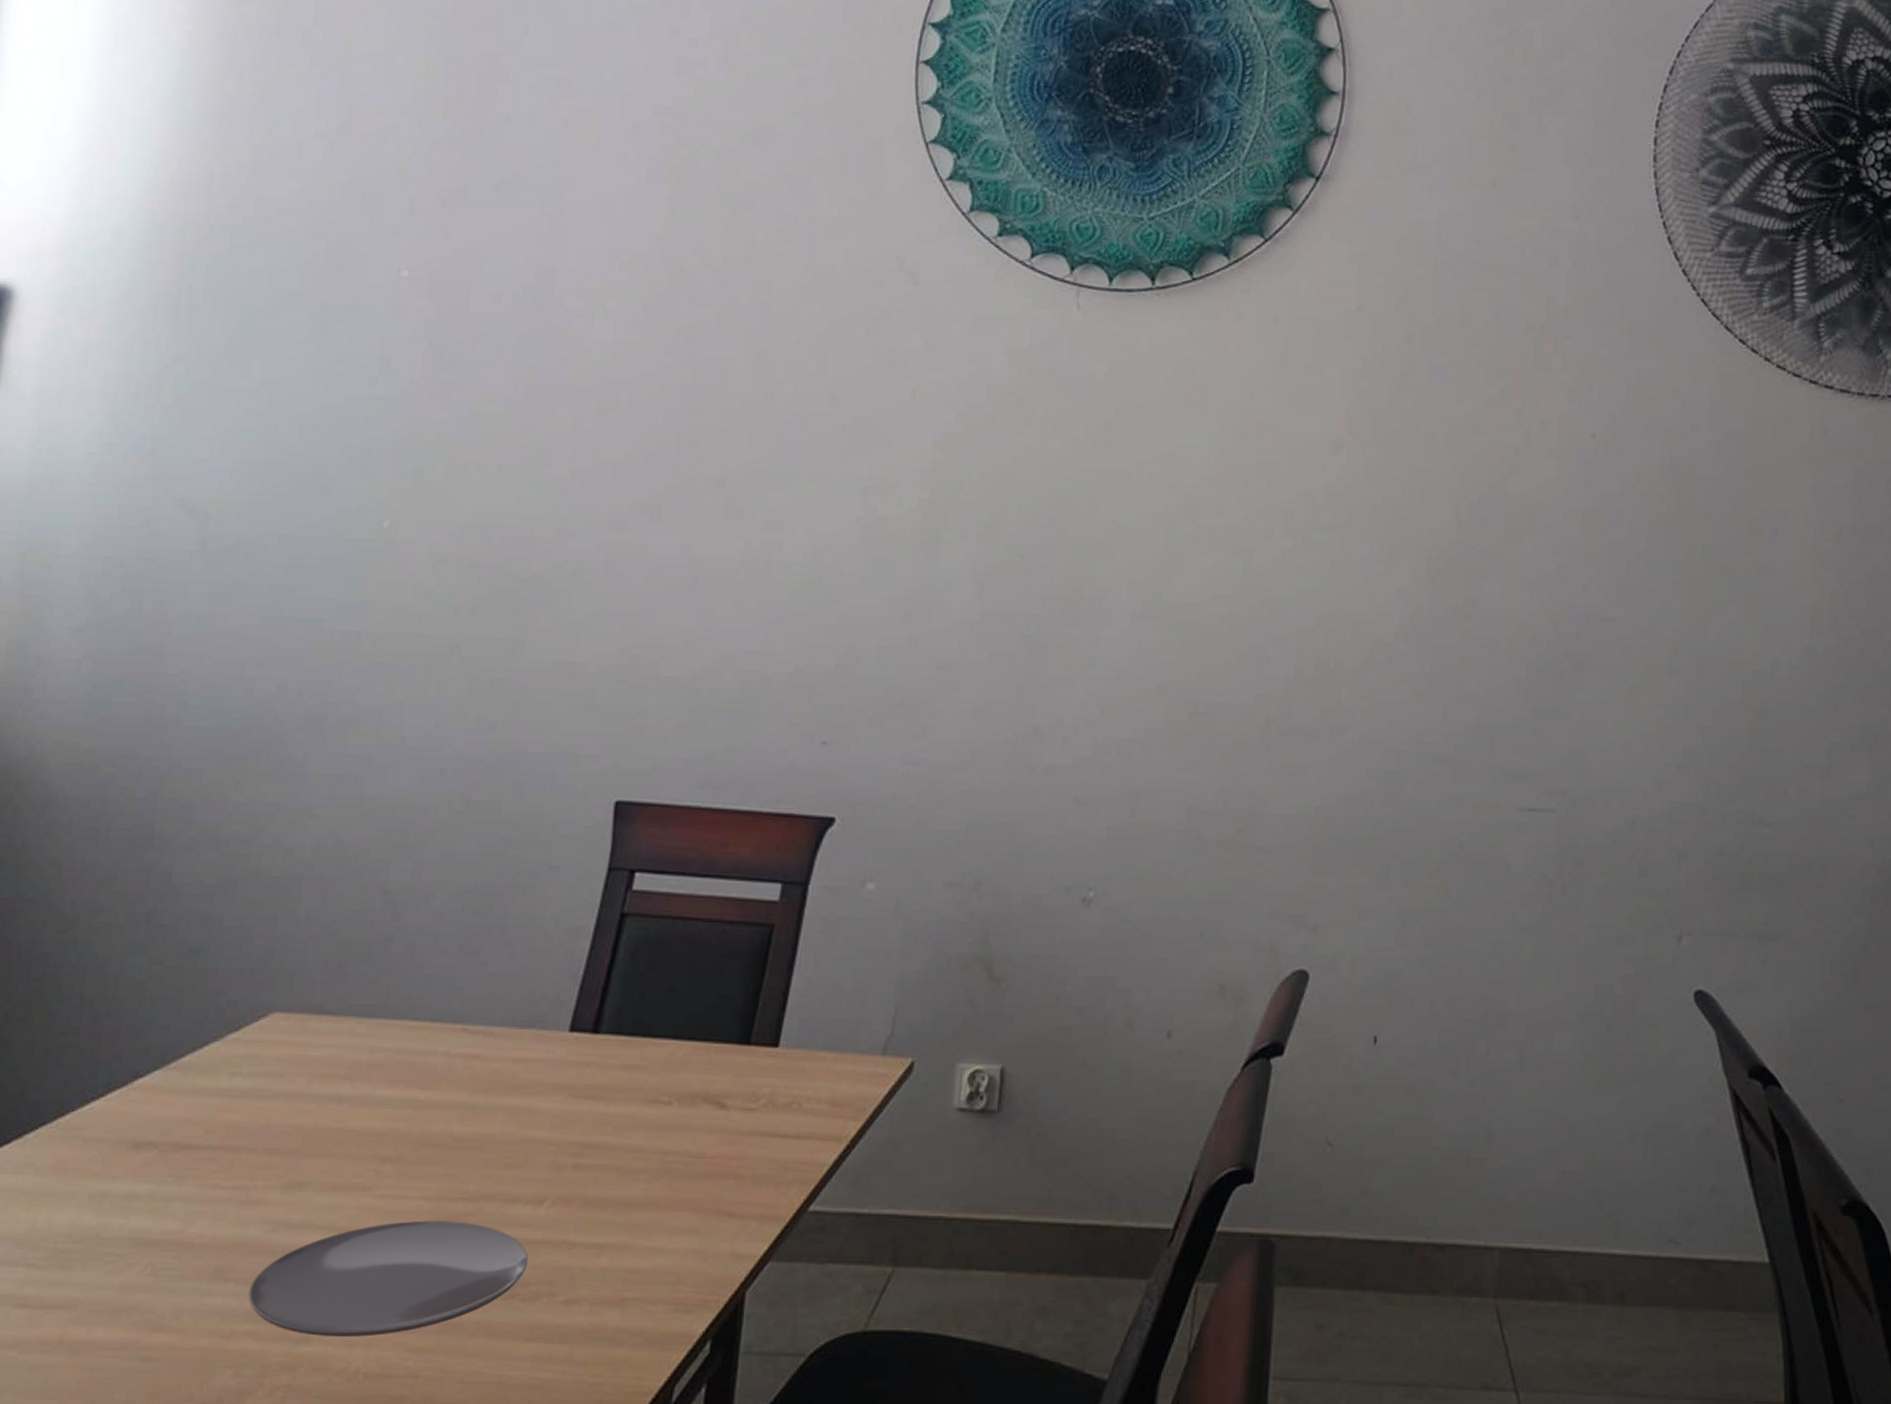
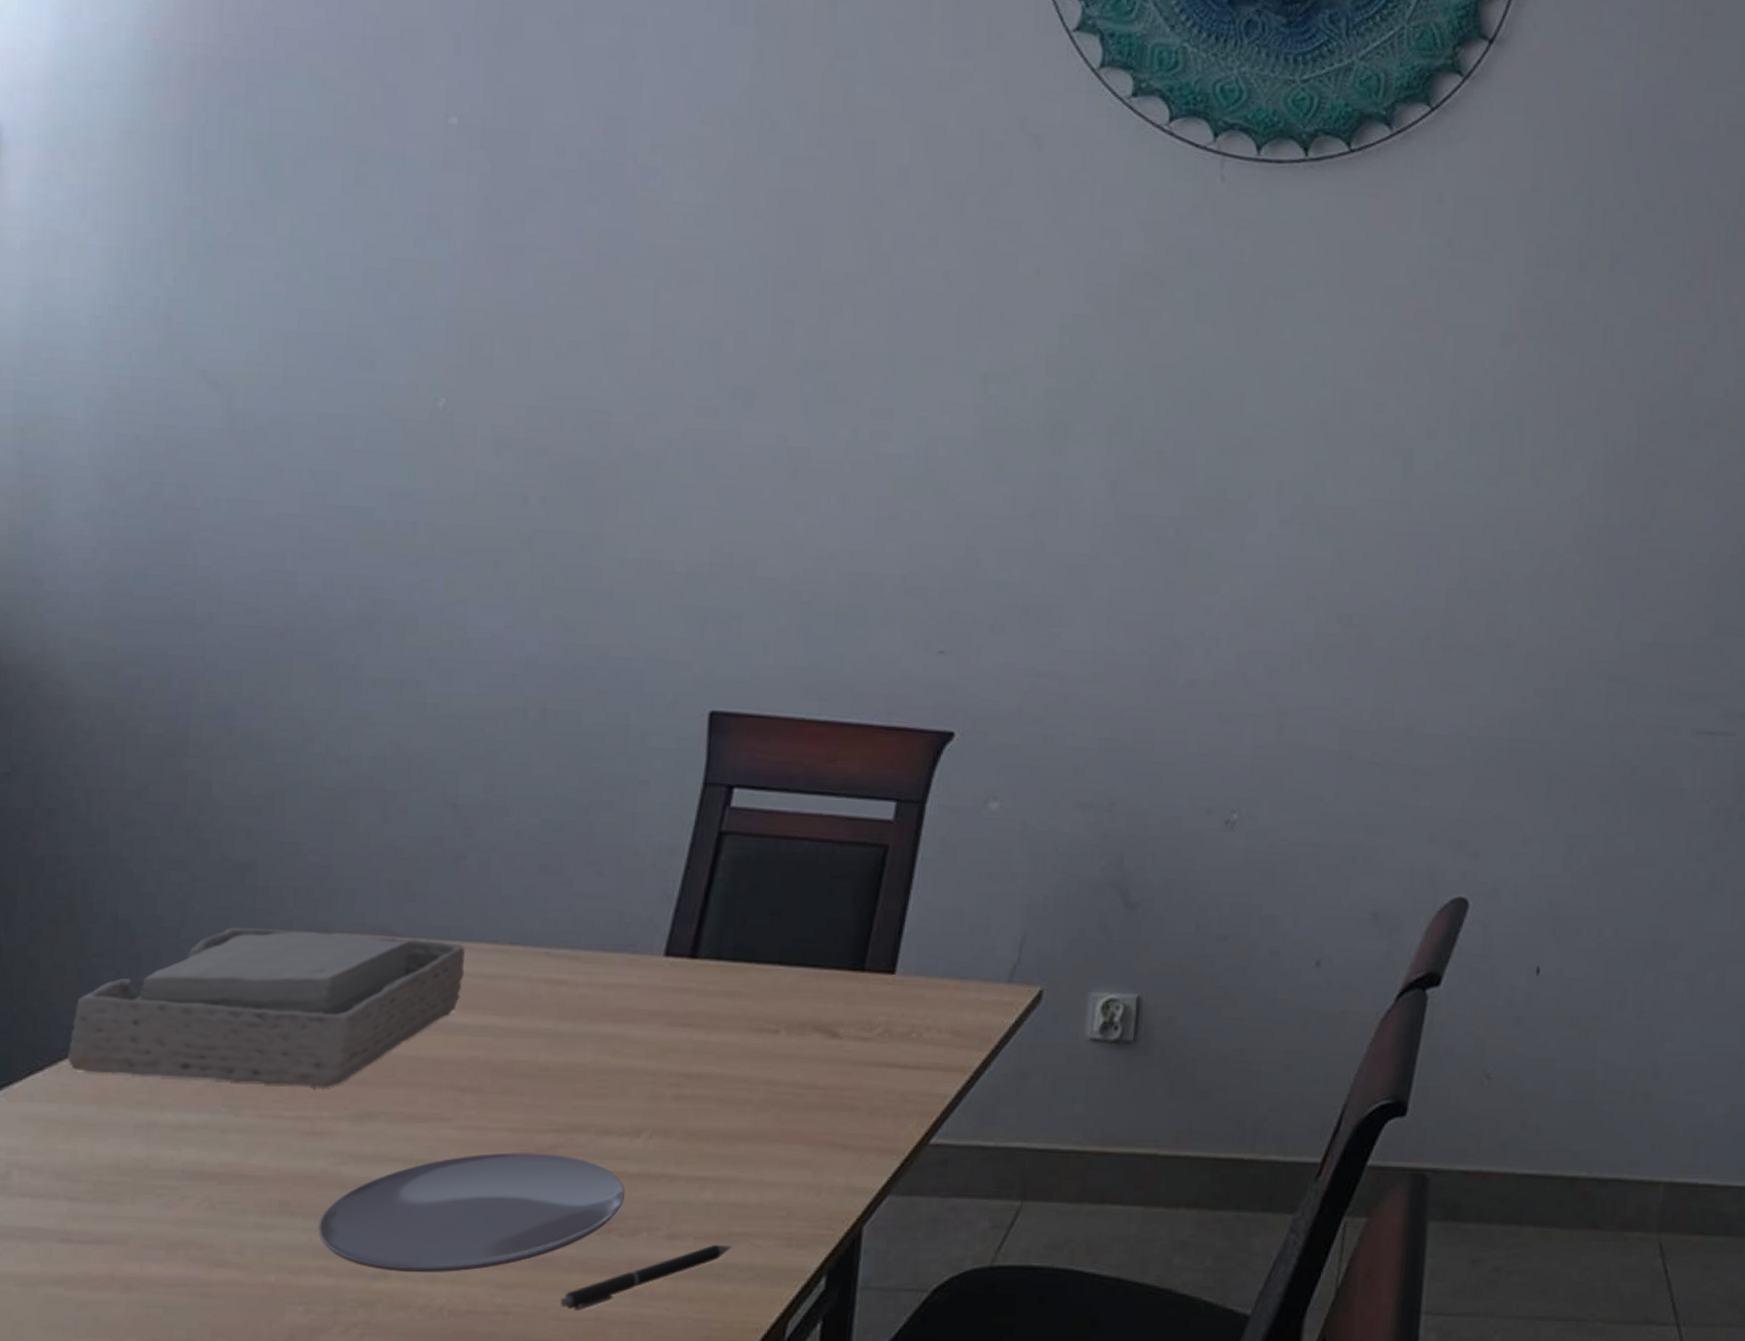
napkin holder: none [32,1006,390,1159] -> present [67,926,465,1088]
pen: none [465,1309,625,1375] -> present [559,1244,733,1312]

